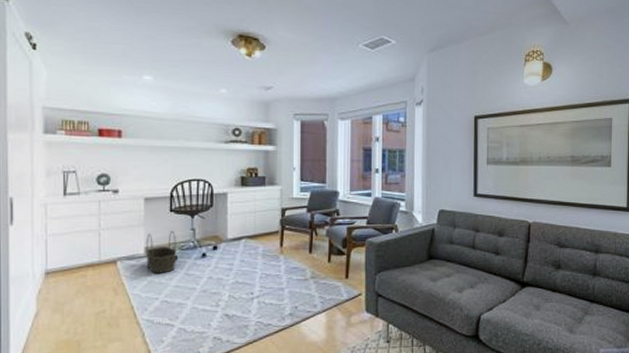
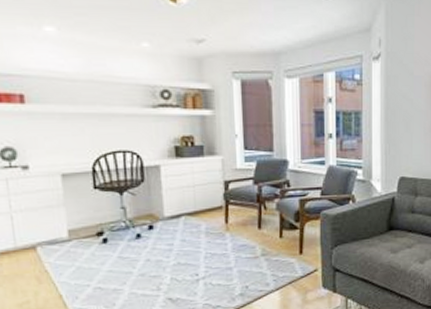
basket: present [146,230,177,273] -> none [68,210,107,258]

